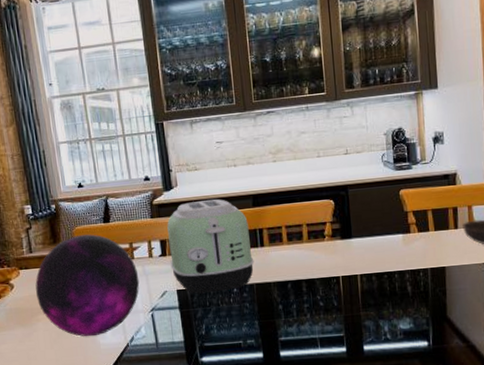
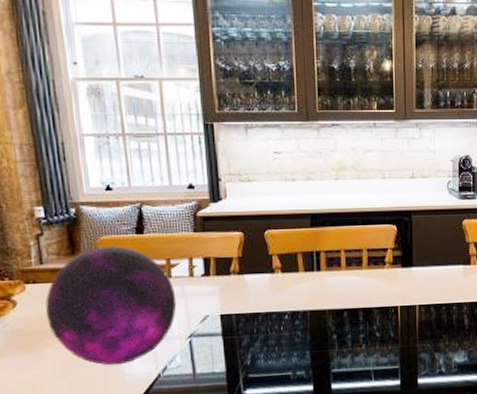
toaster: present [167,199,254,295] -> none [212,216,309,321]

